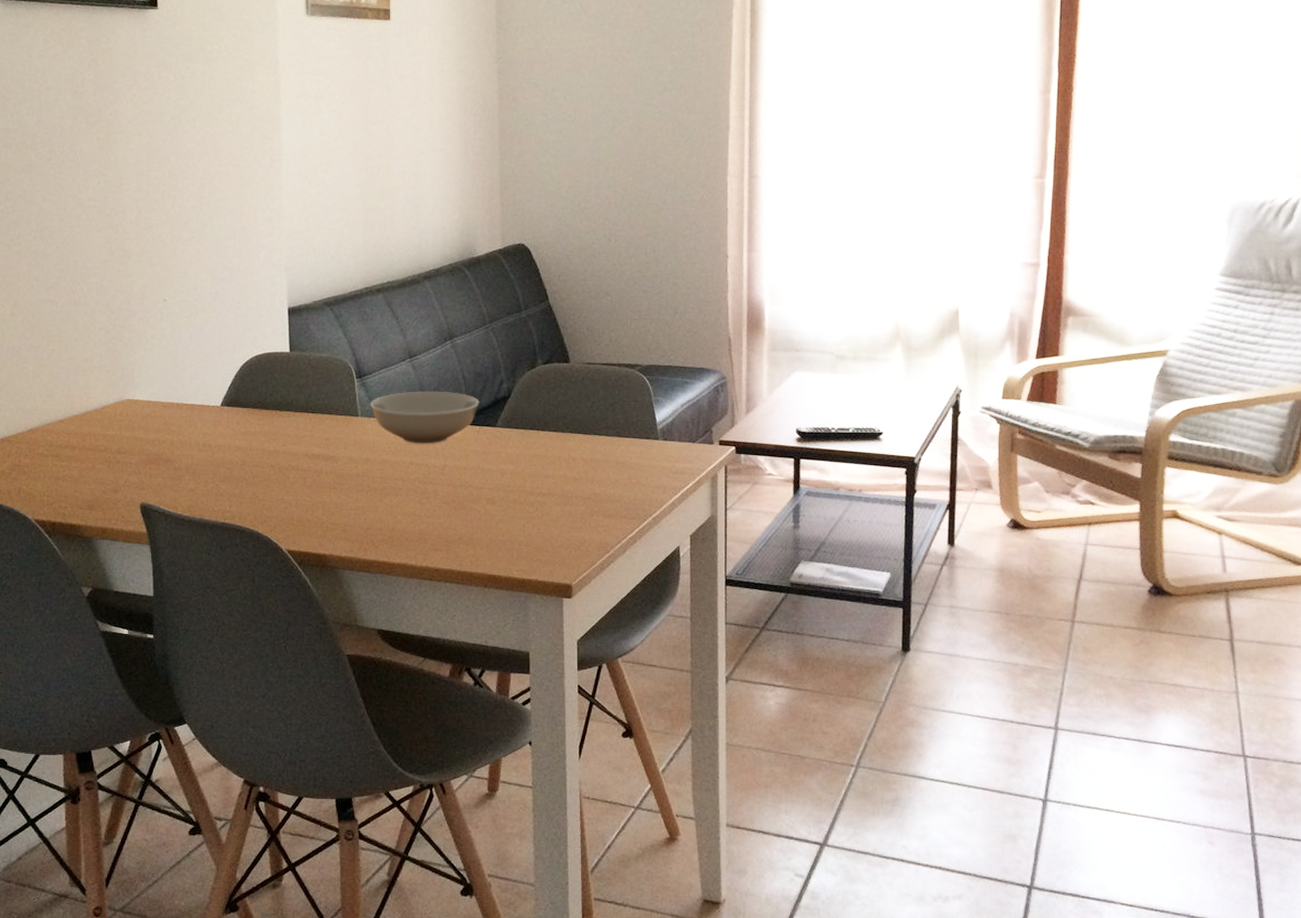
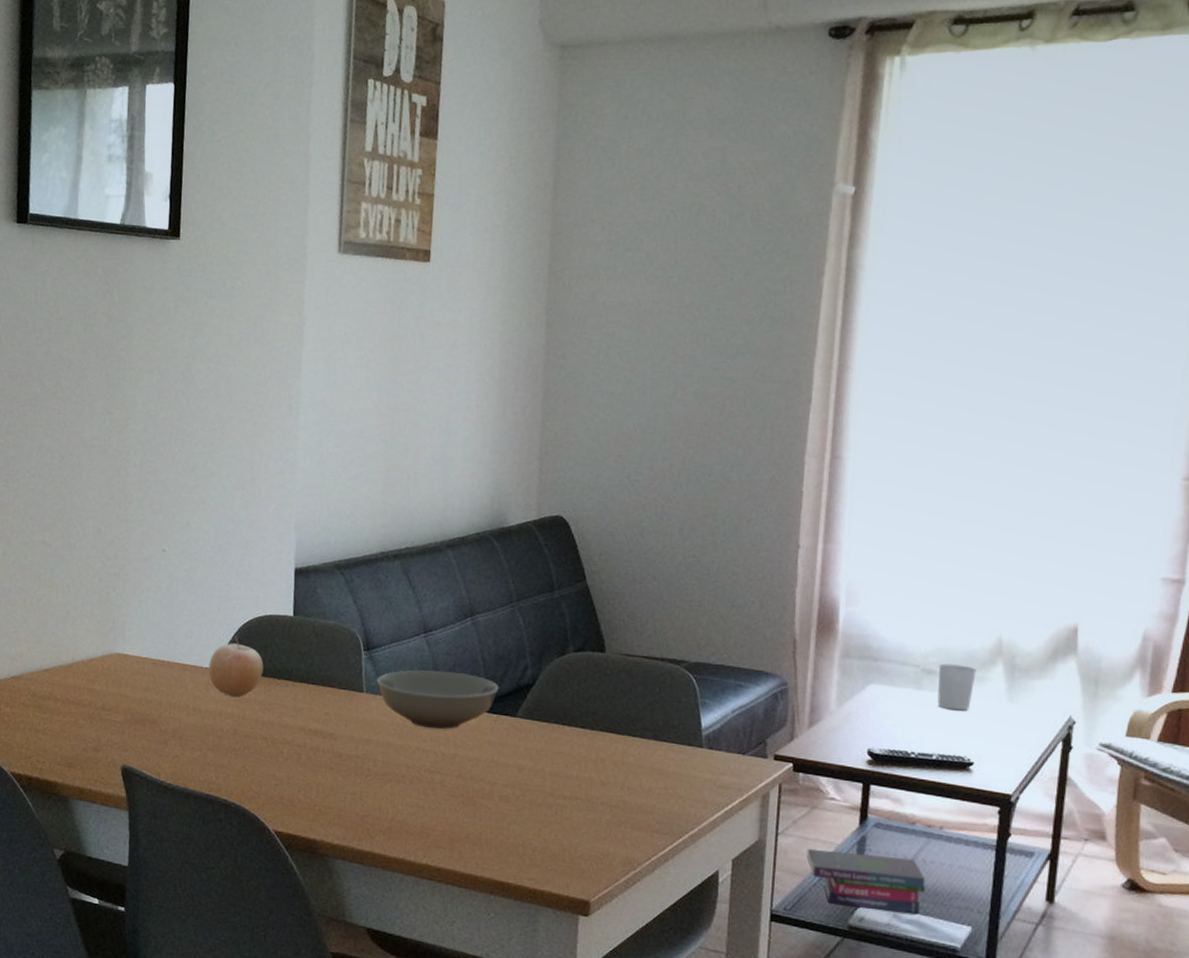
fruit: none [215,375,266,430] -> present [208,636,264,697]
books: none [752,519,851,567] -> present [806,848,926,915]
candle holder: none [849,349,880,389] -> present [937,663,977,711]

